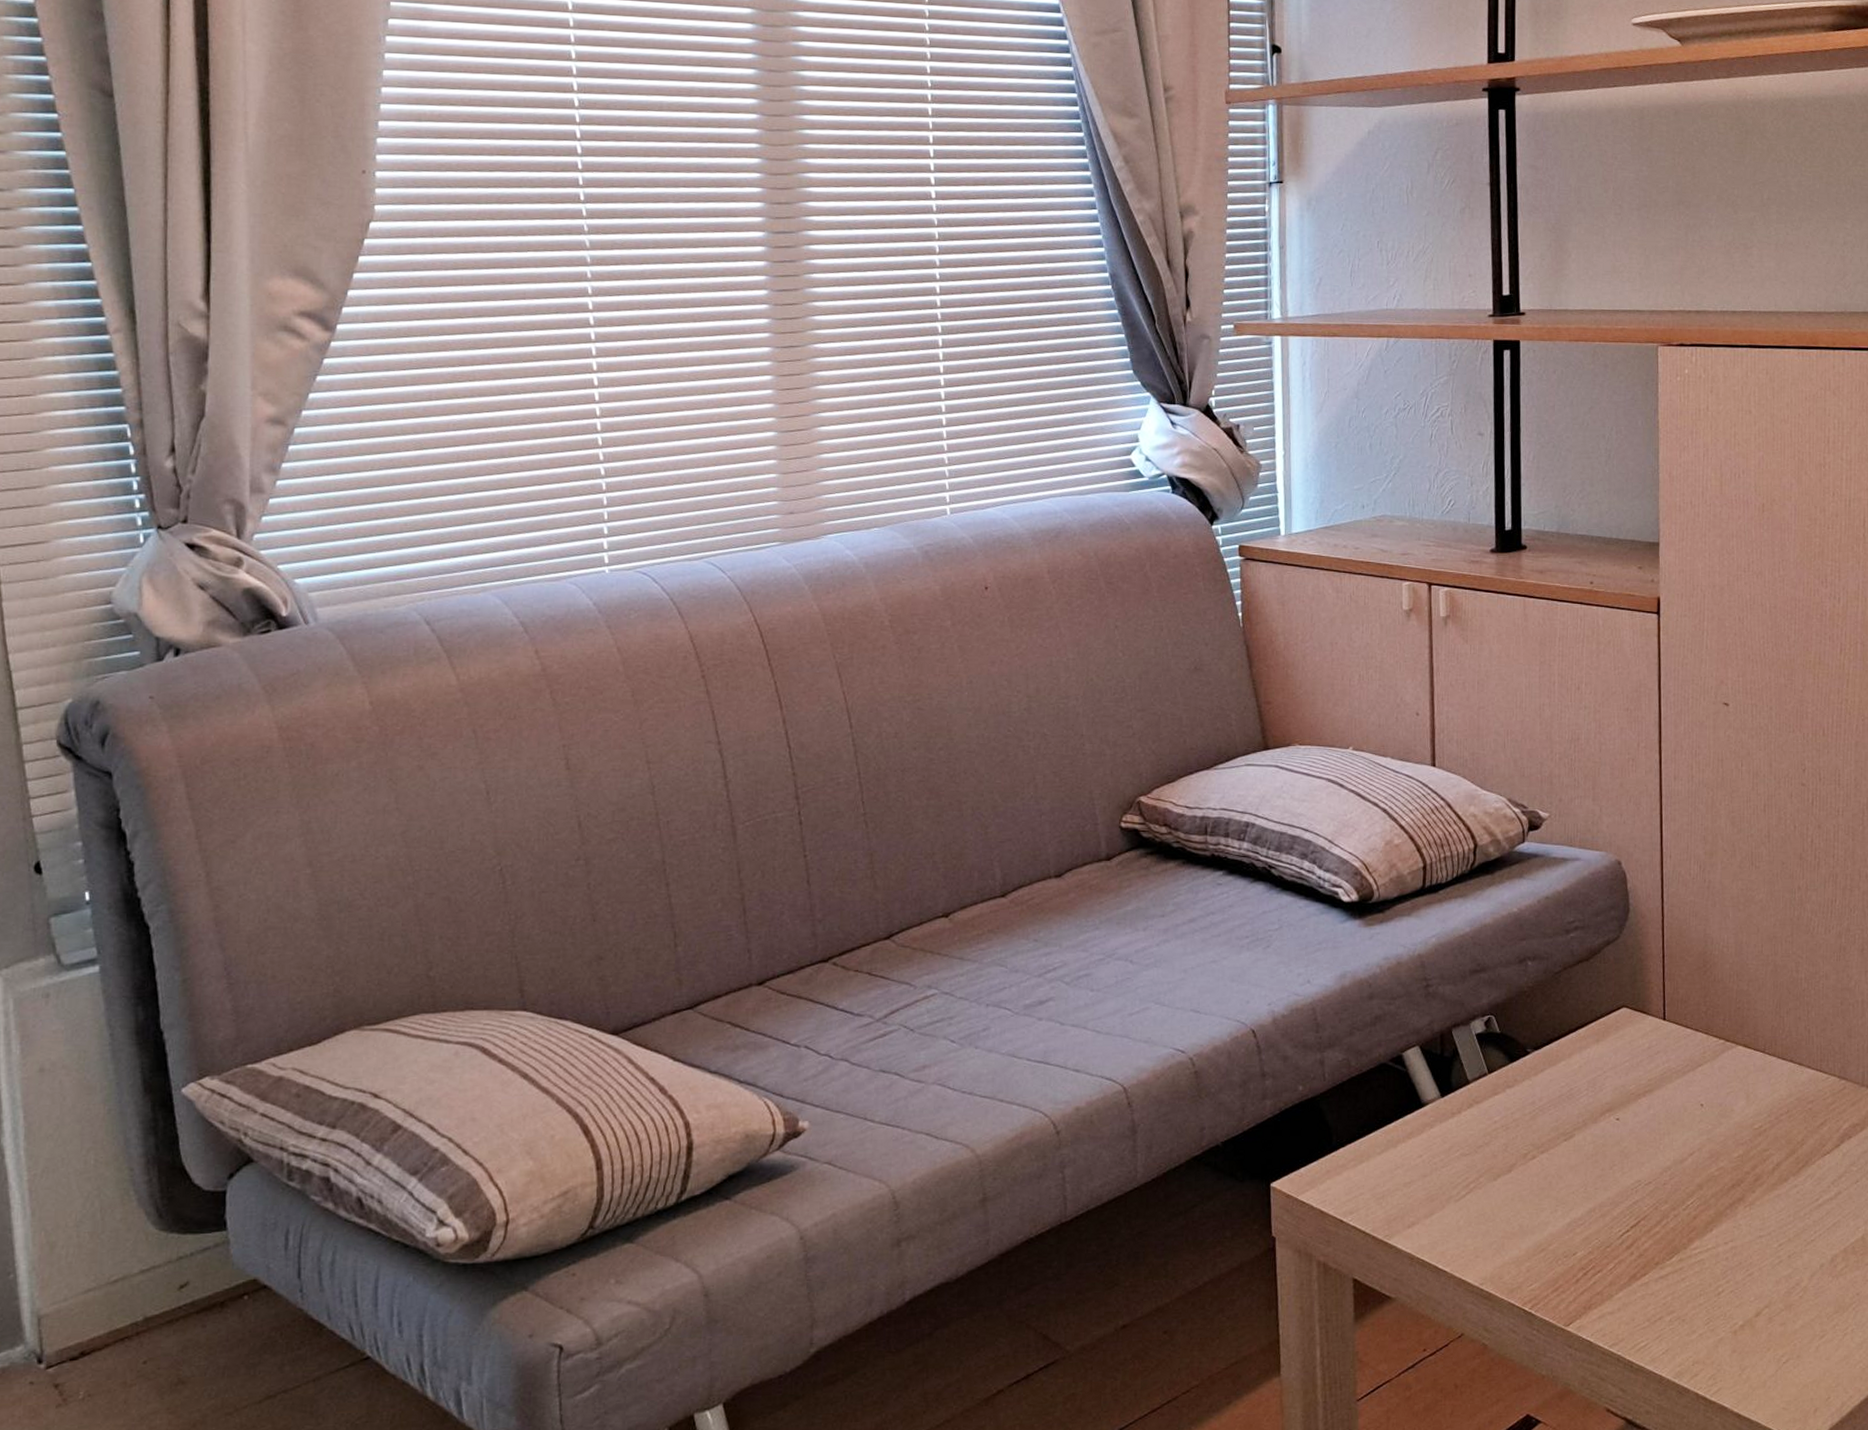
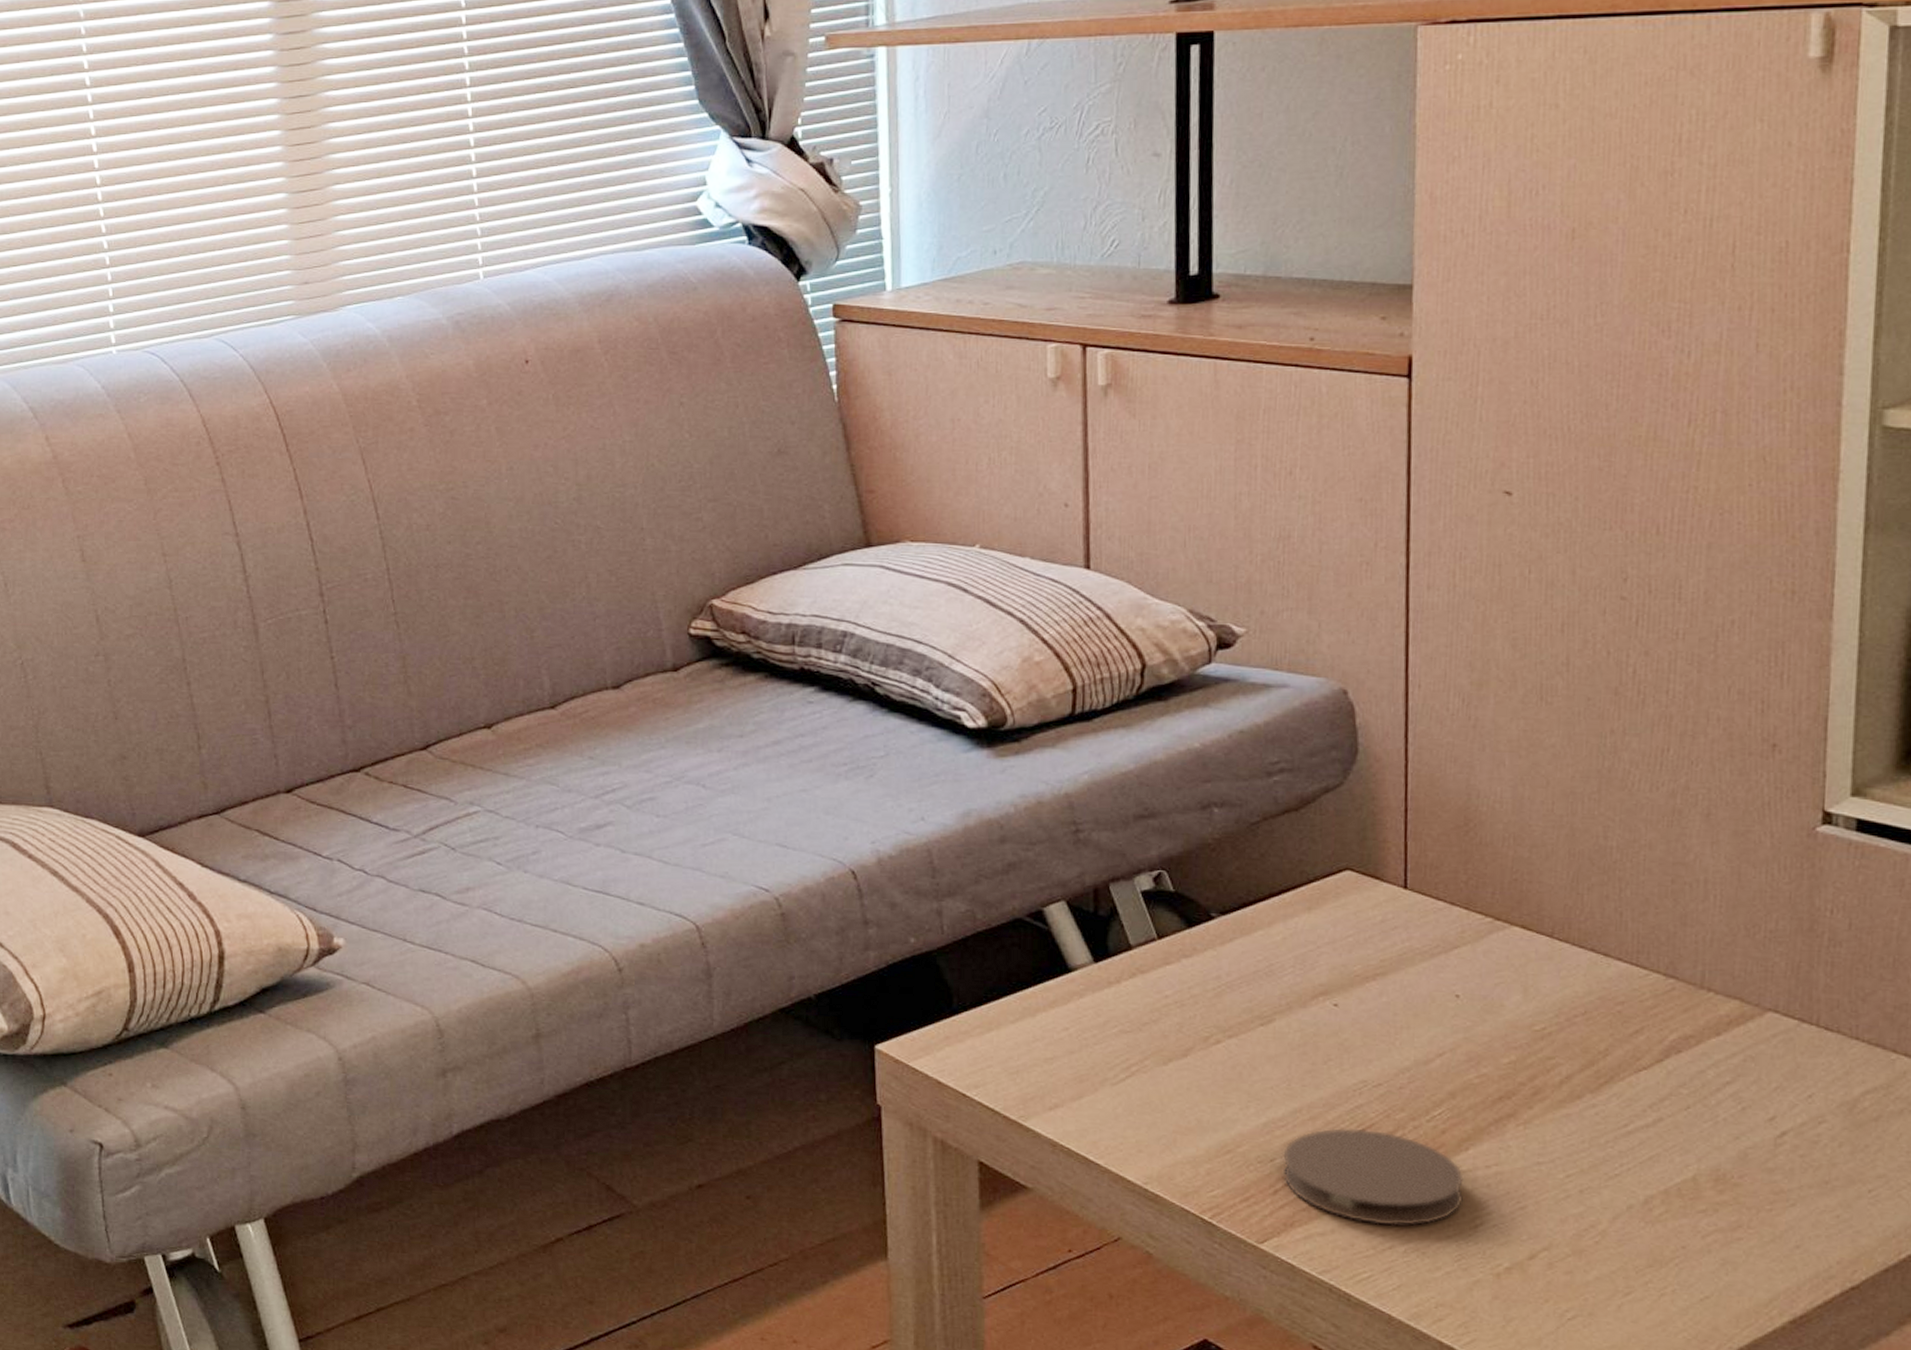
coaster: none [1582,1220,1711,1300] -> present [1282,1128,1464,1226]

